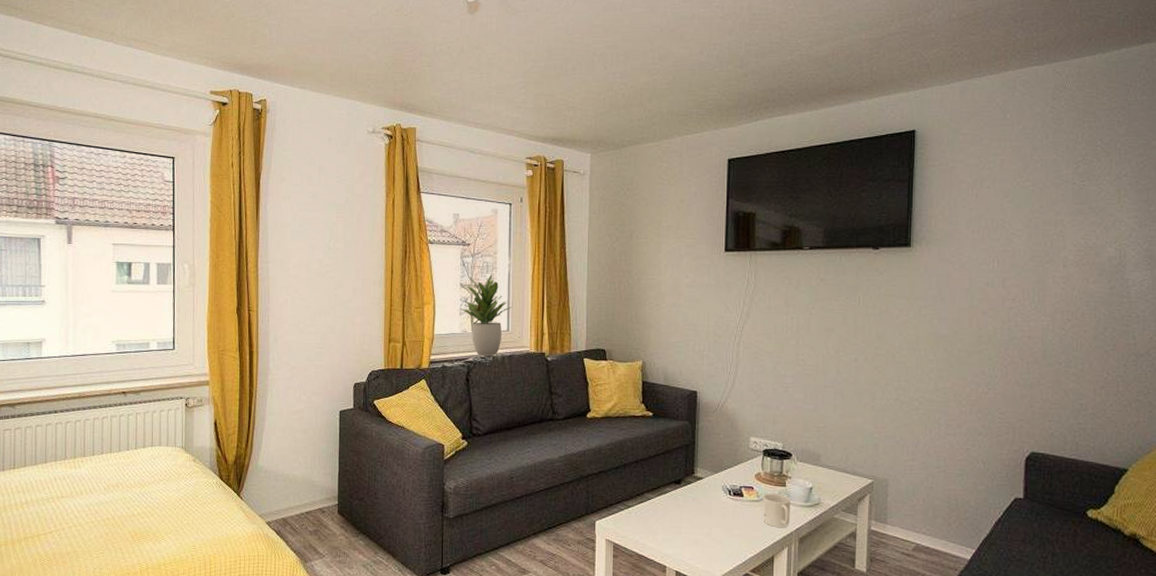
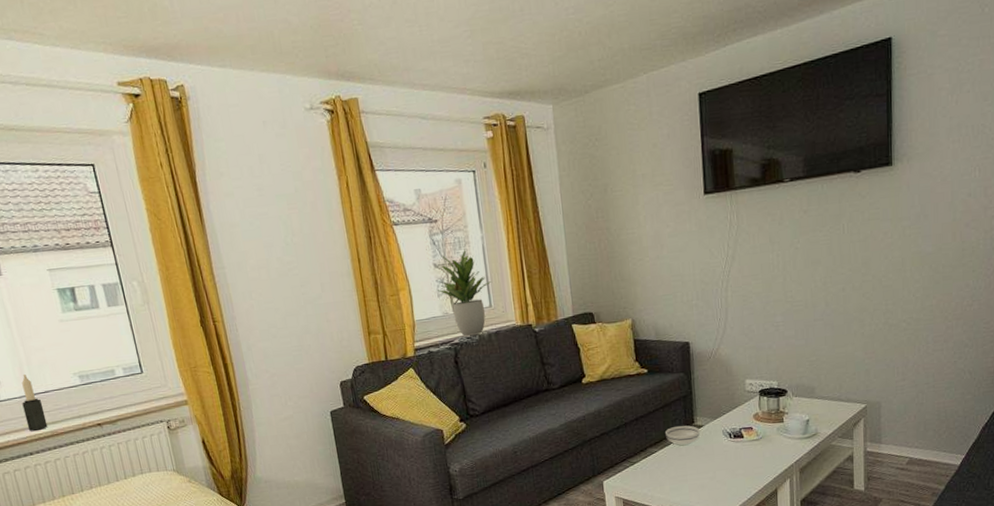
candle: none [59,336,78,390] -> present [21,375,48,431]
bowl: none [664,474,700,496] -> present [665,425,701,446]
mug: present [762,493,791,528] -> none [761,430,790,463]

